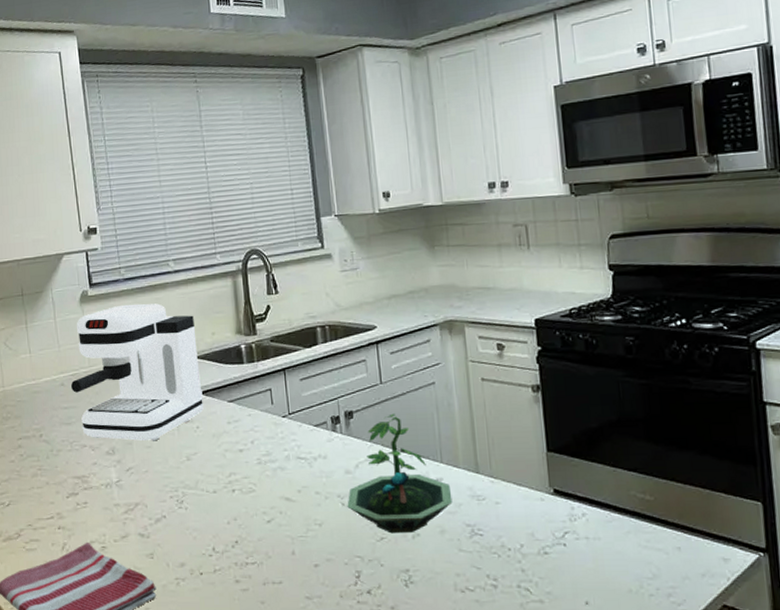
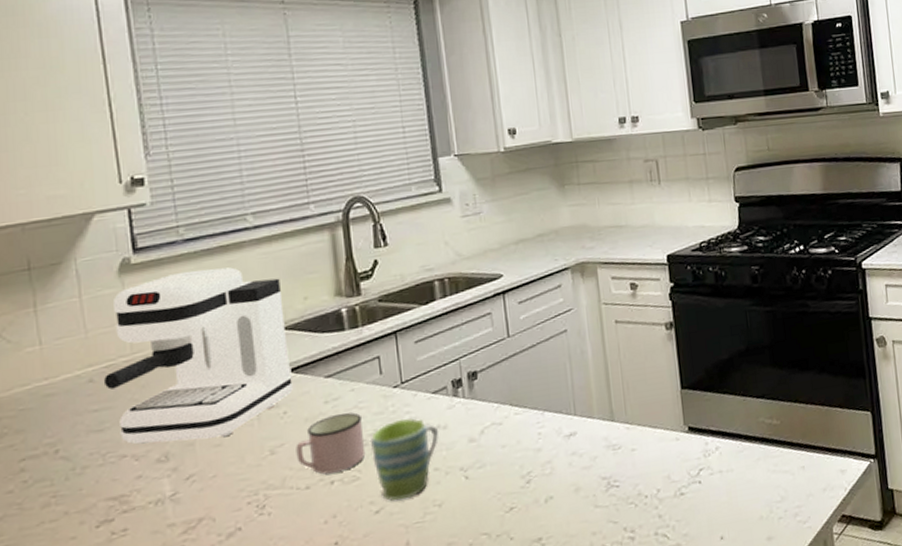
mug: none [206,434,260,483] -> present [296,412,366,475]
mug: none [263,445,320,515] -> present [369,418,439,501]
terrarium: present [347,413,453,534] -> none [471,368,587,502]

